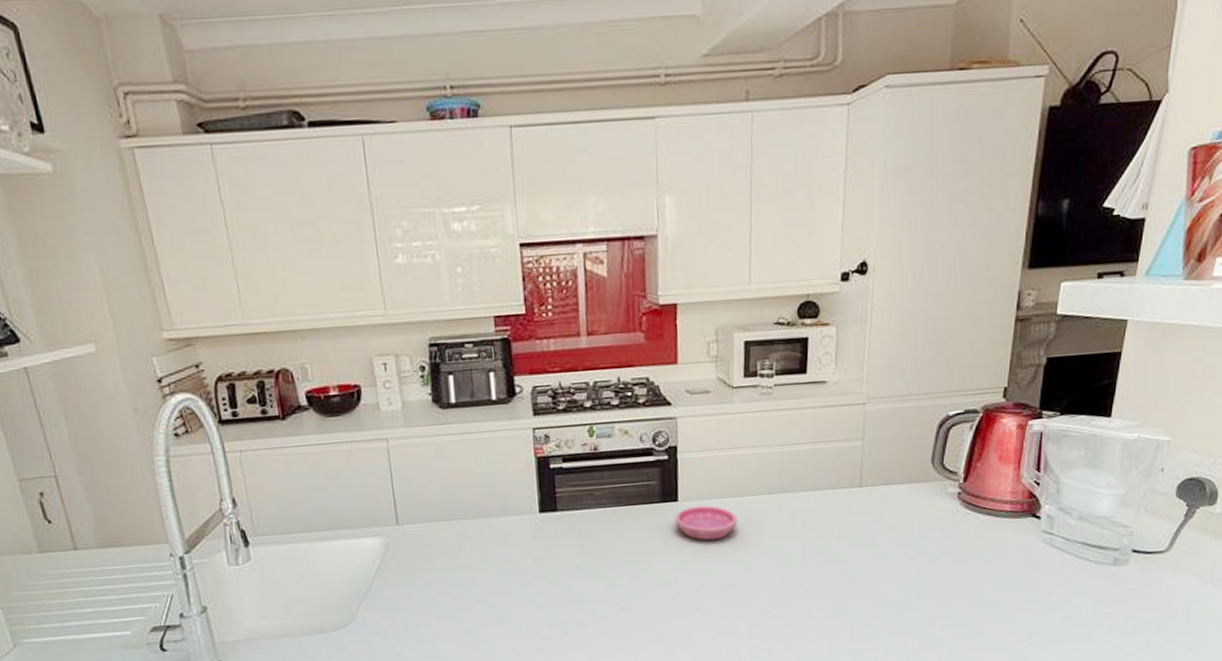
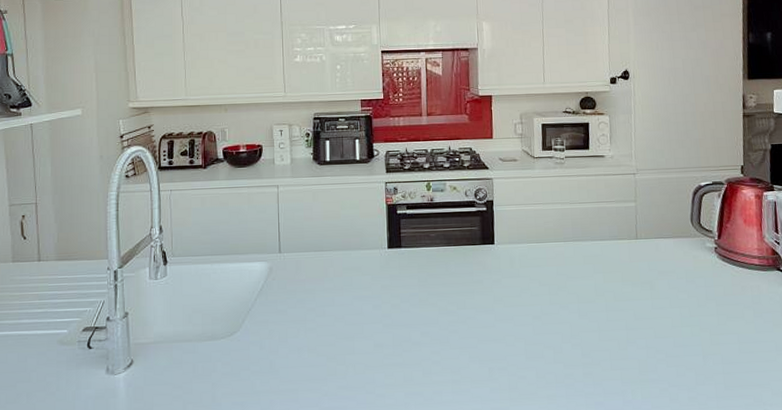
saucer: present [675,505,737,541] -> none [492,248,541,278]

